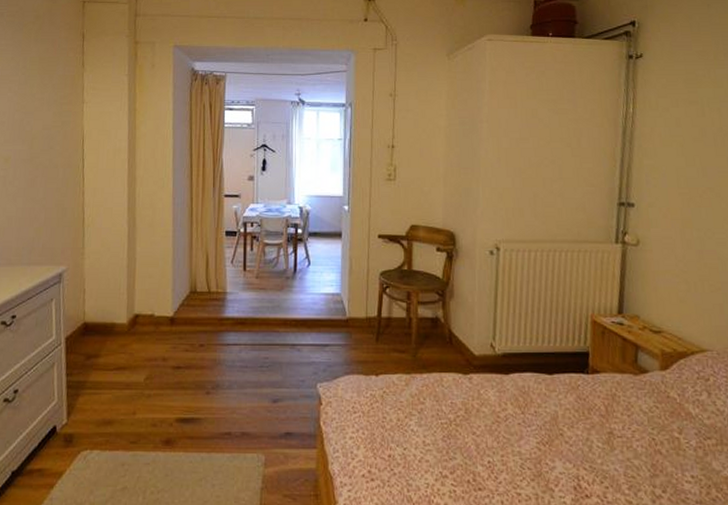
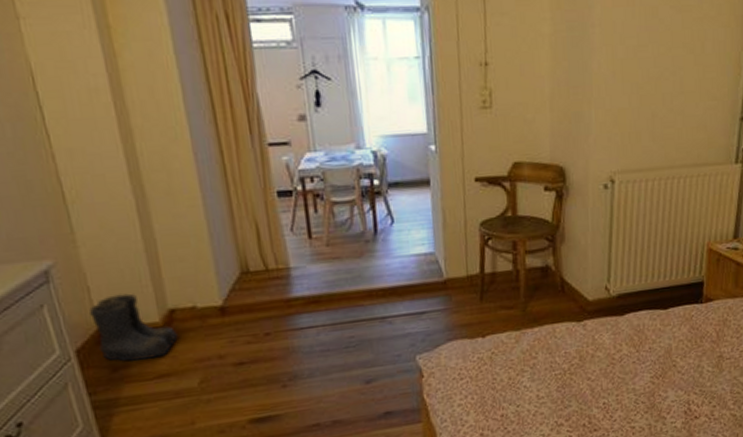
boots: none [81,298,137,354] -> present [89,293,178,362]

